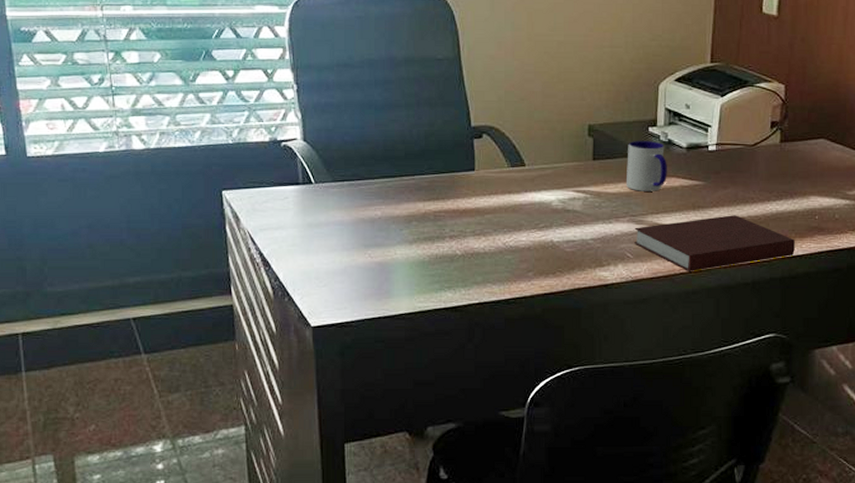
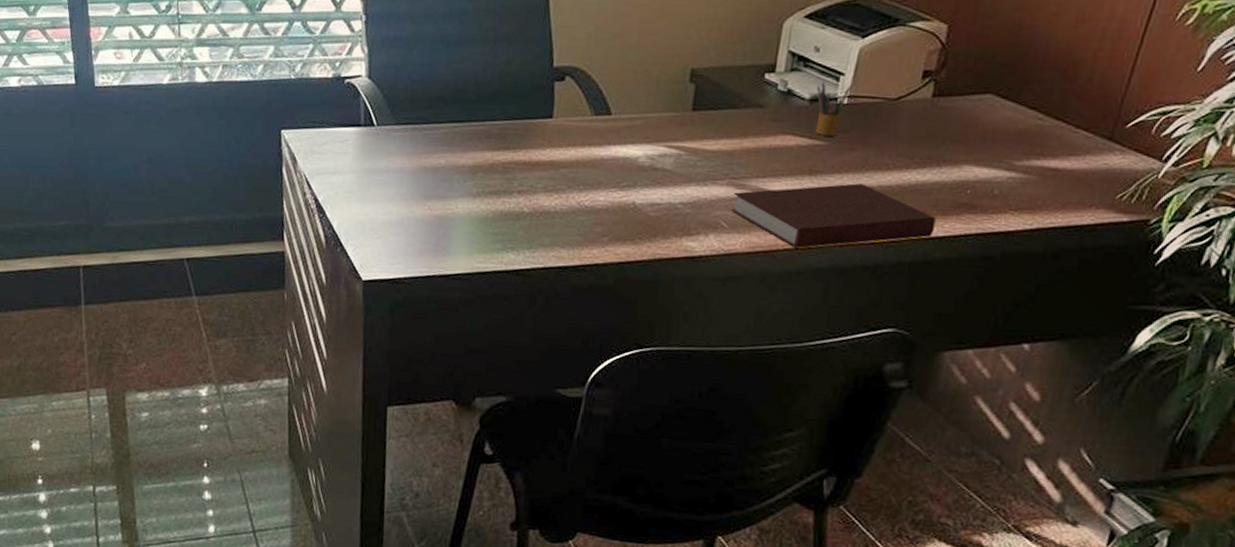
mug: present [625,141,667,191] -> none [728,89,783,151]
pencil box: none [691,133,718,177] -> present [815,82,852,136]

